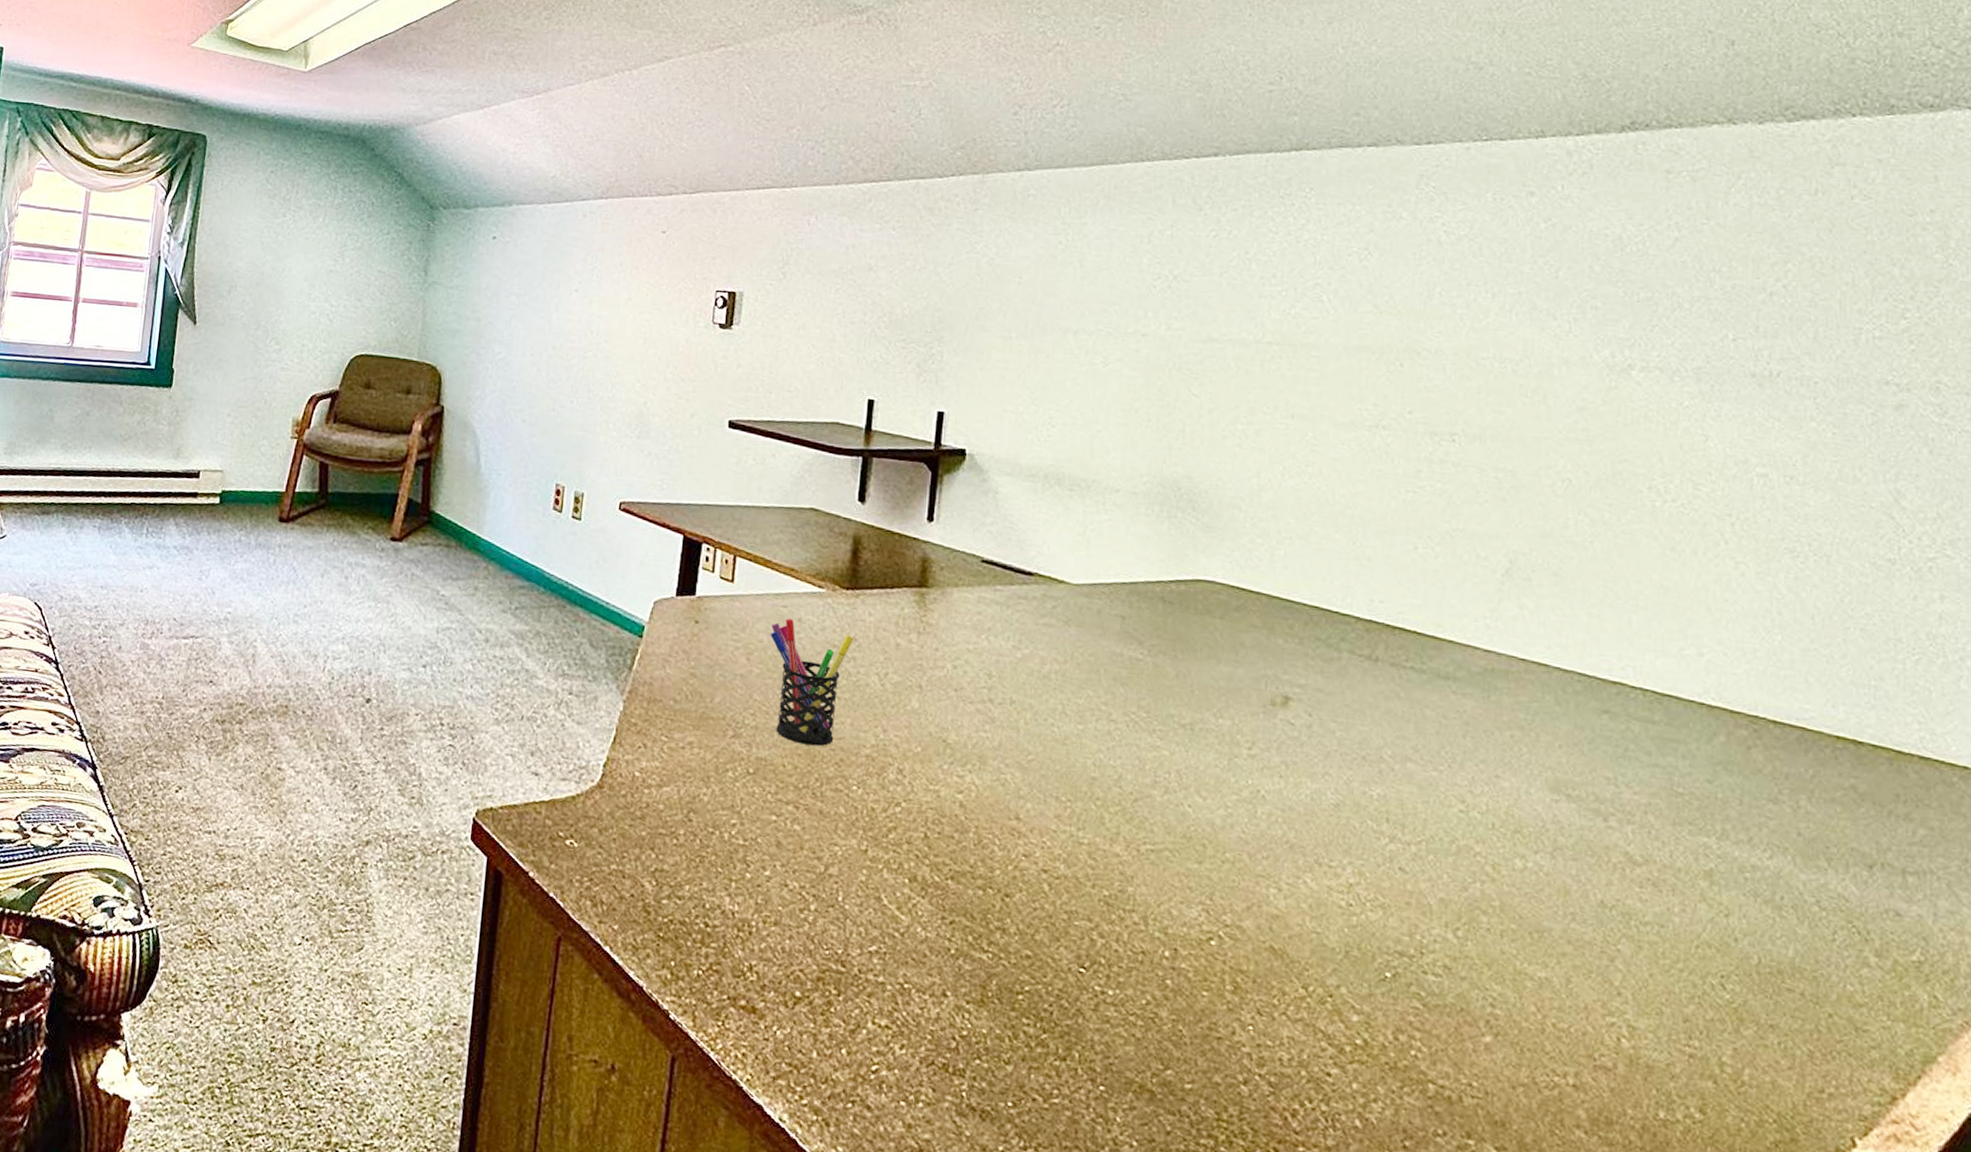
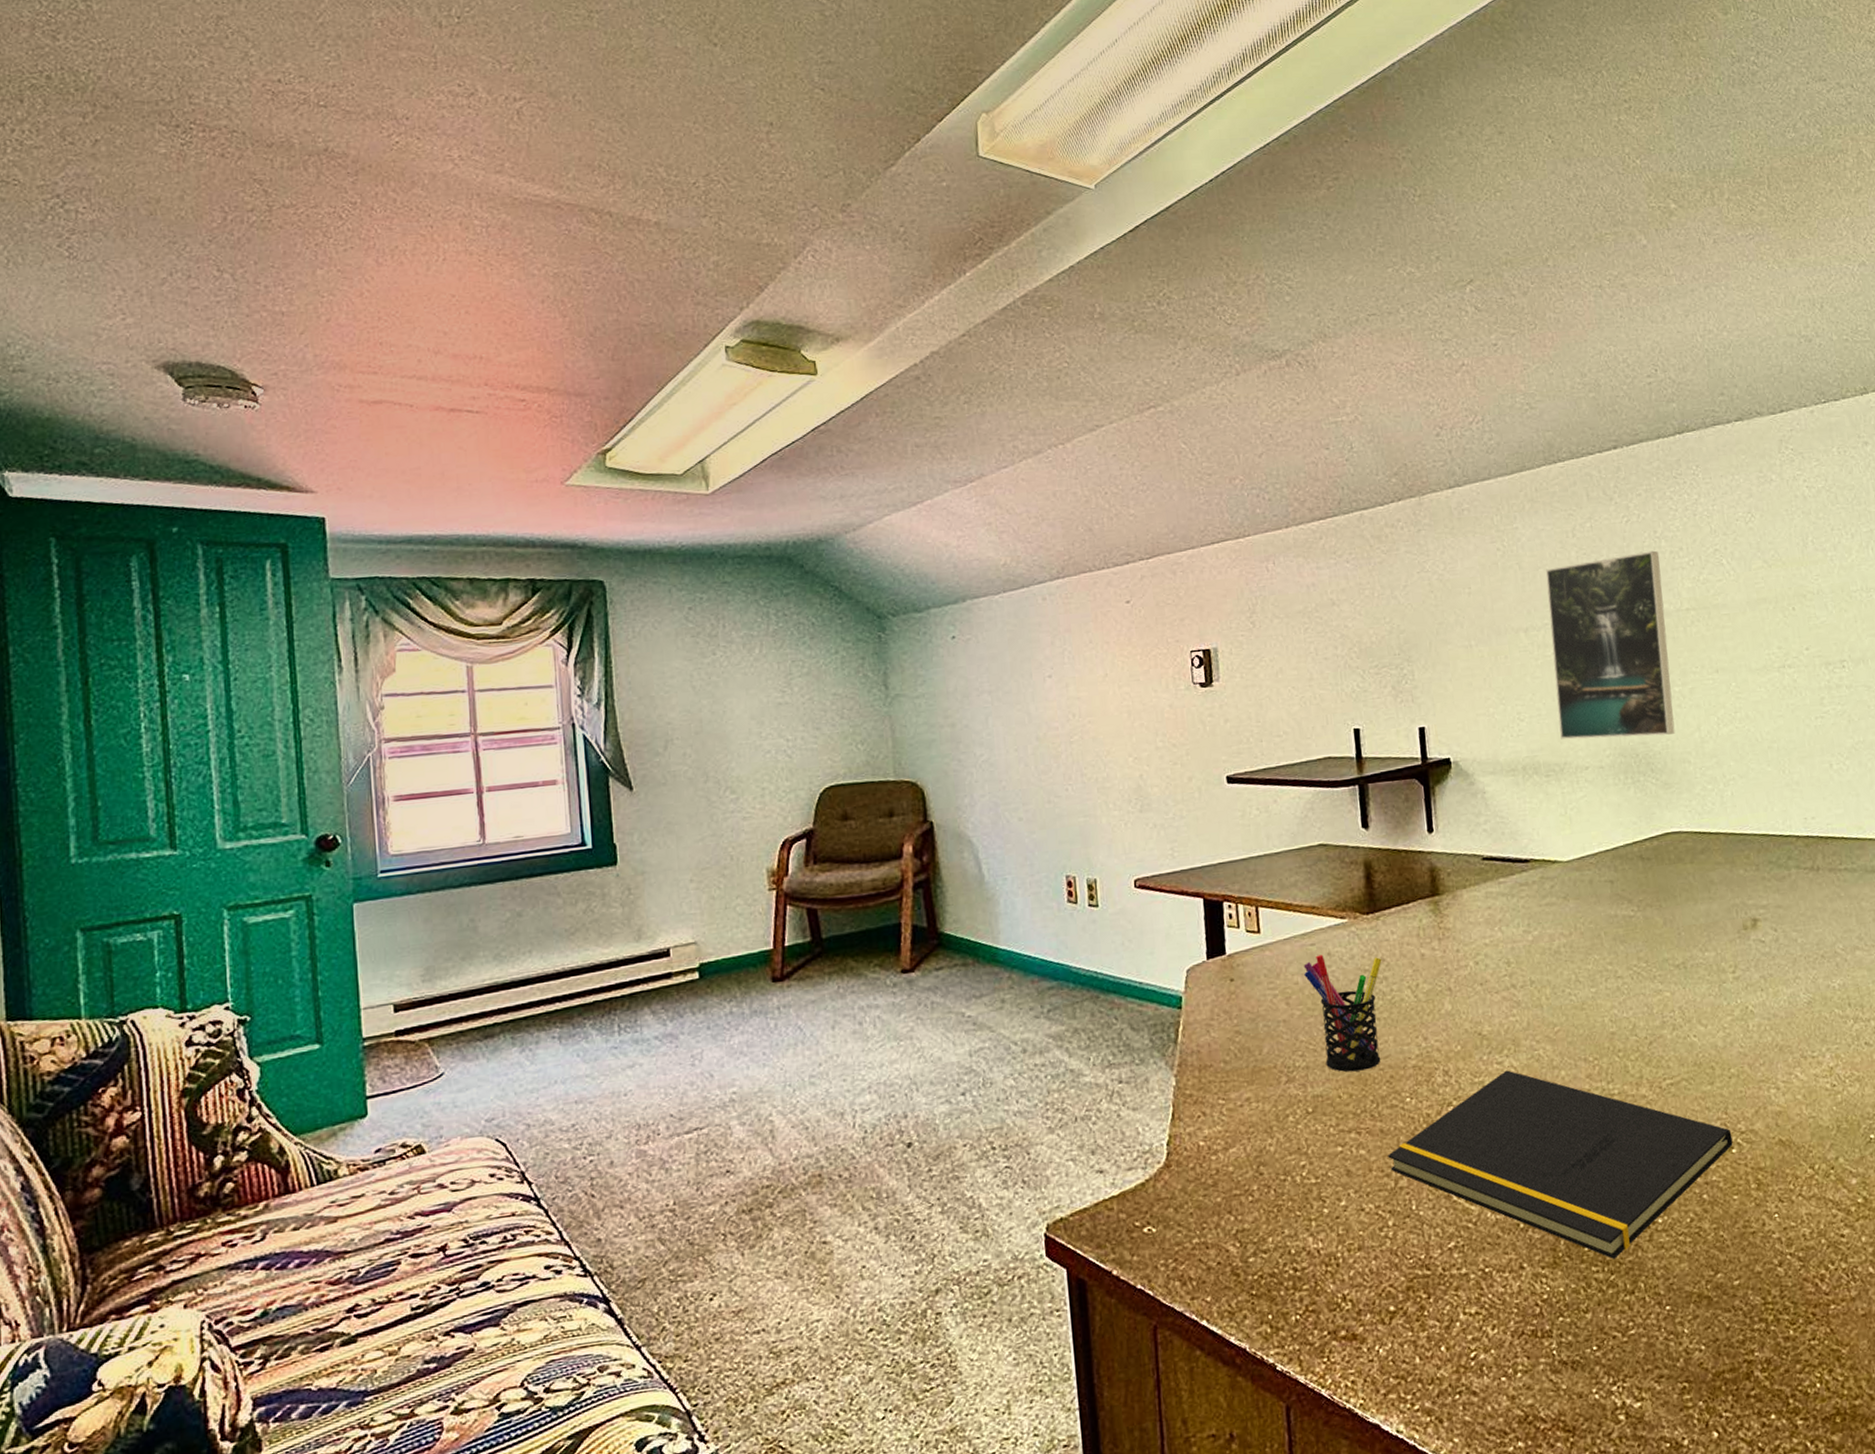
notepad: none [822,786,1214,1018] -> present [1388,1070,1733,1259]
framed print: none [1094,272,1247,475] -> present [1545,550,1675,740]

